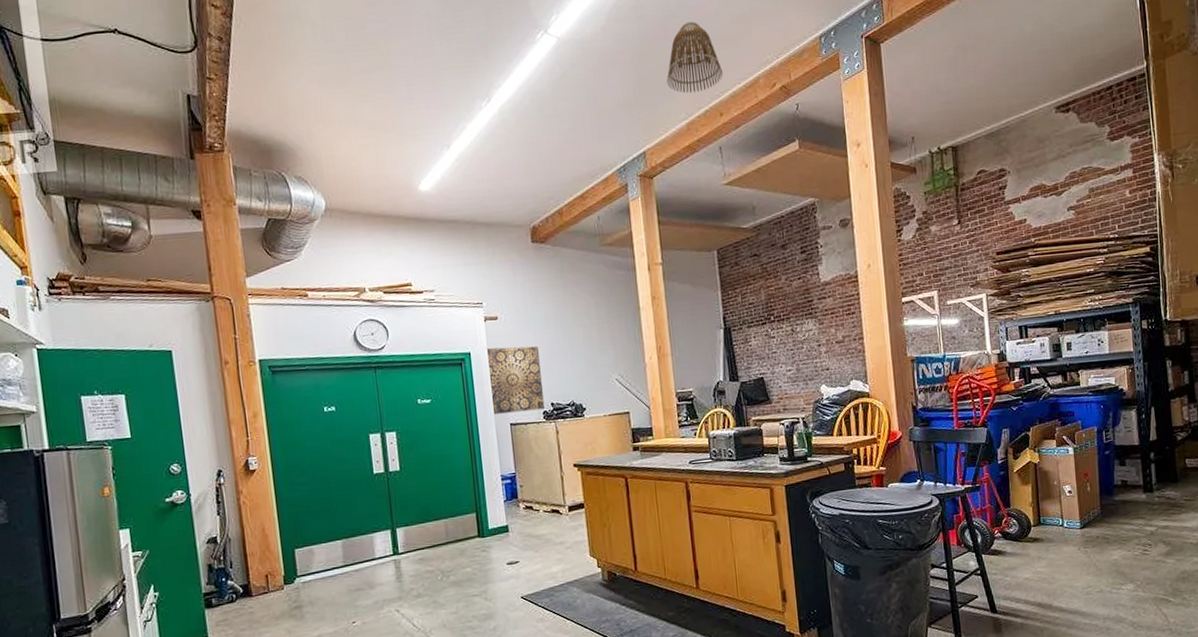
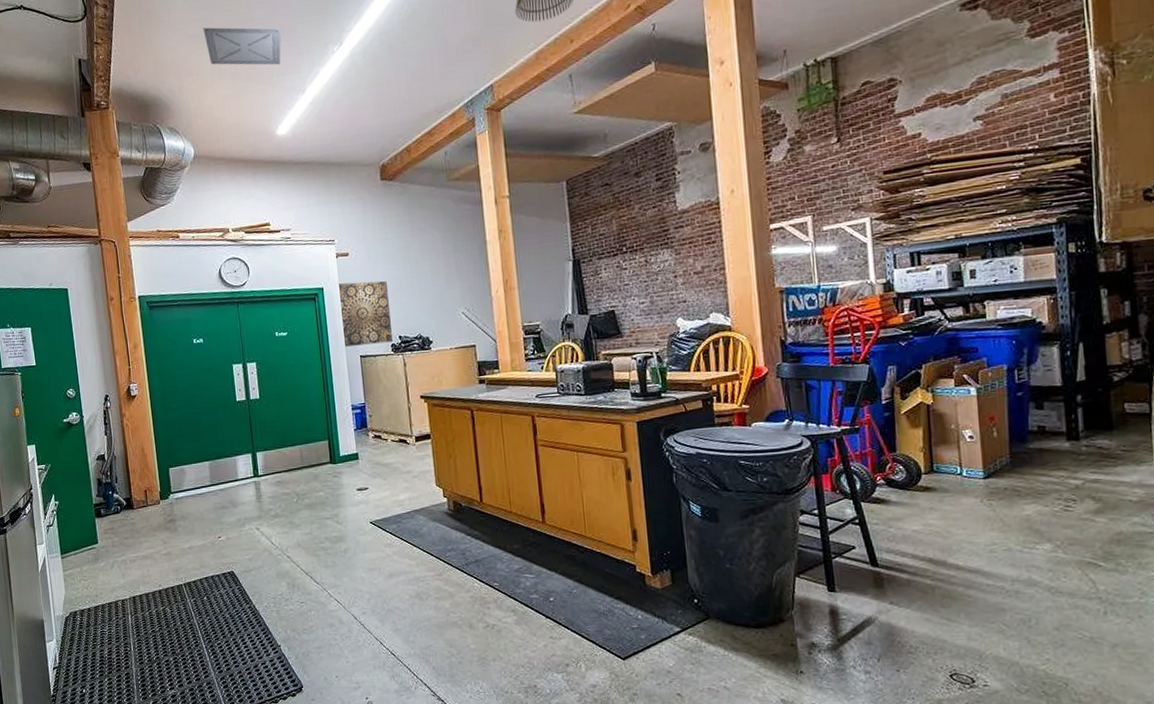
ceiling vent: none [336,71,425,117] -> present [203,27,282,66]

